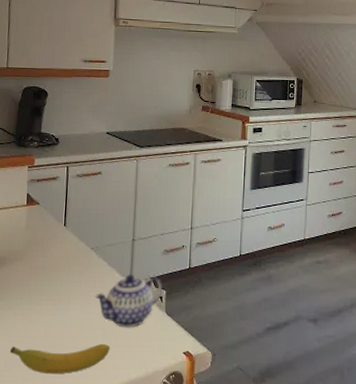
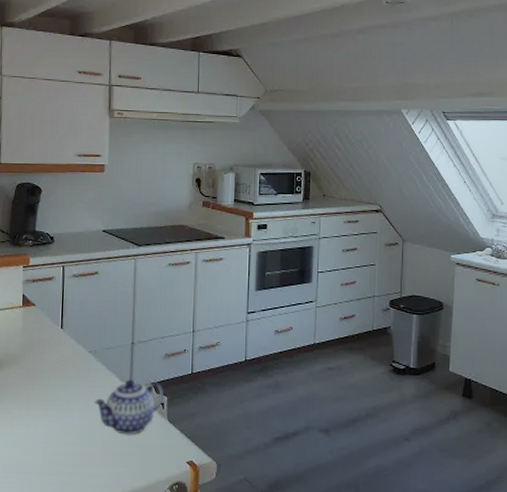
banana: present [9,344,110,375] -> none [8,452,110,482]

